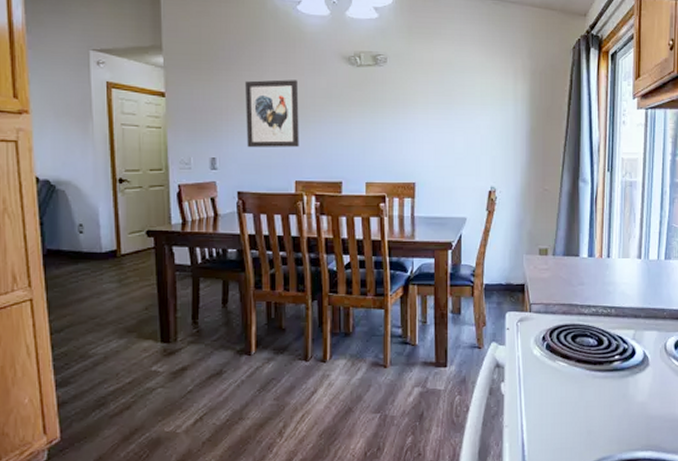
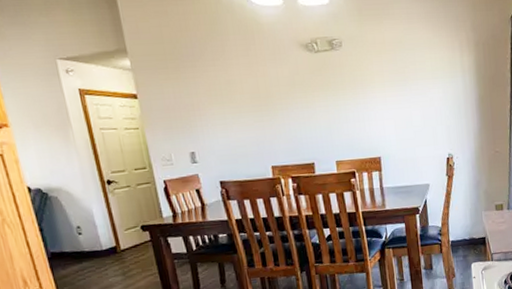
wall art: present [245,79,299,148] -> none [212,71,271,140]

